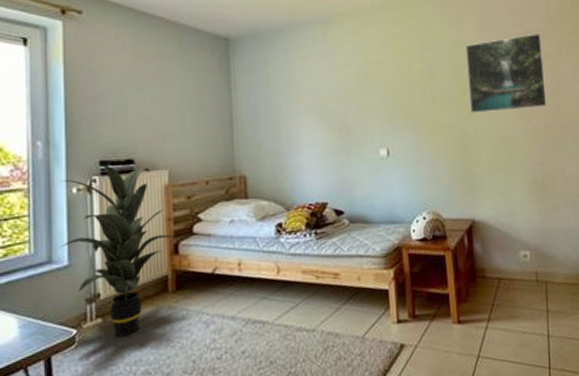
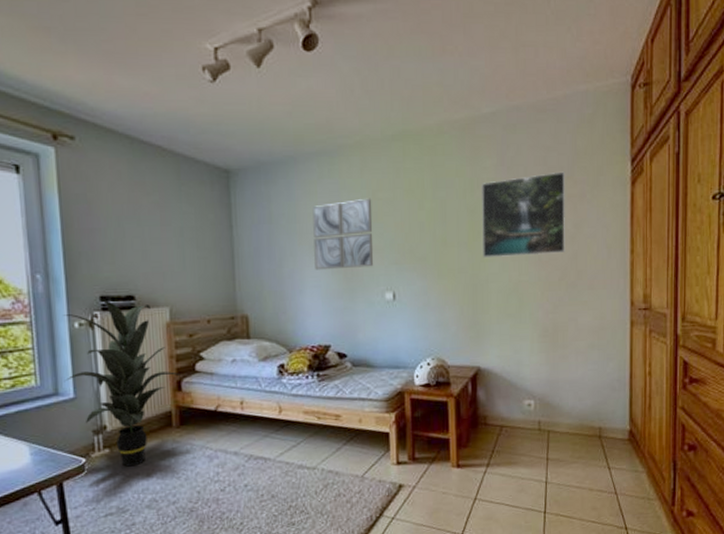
wall art: none [308,61,368,130] -> present [312,198,374,270]

